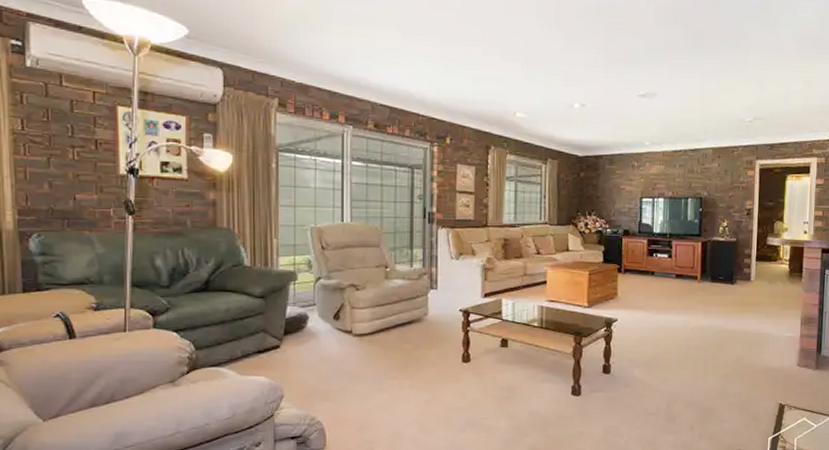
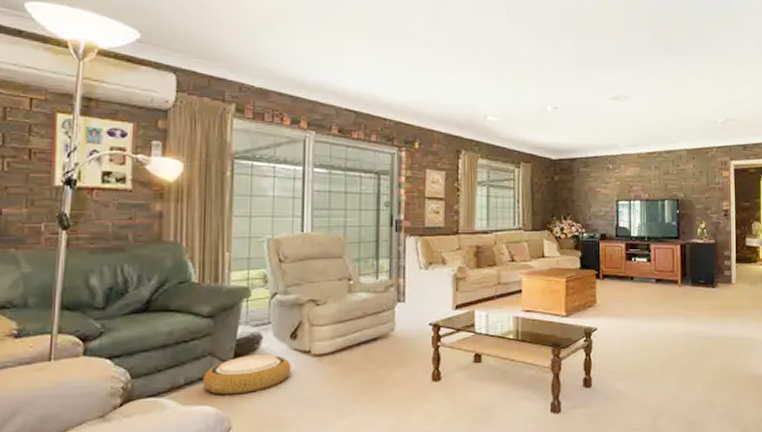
woven basket: none [258,332,335,367] -> present [203,354,291,395]

